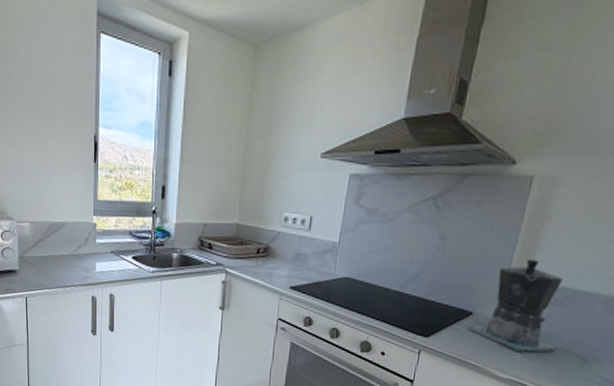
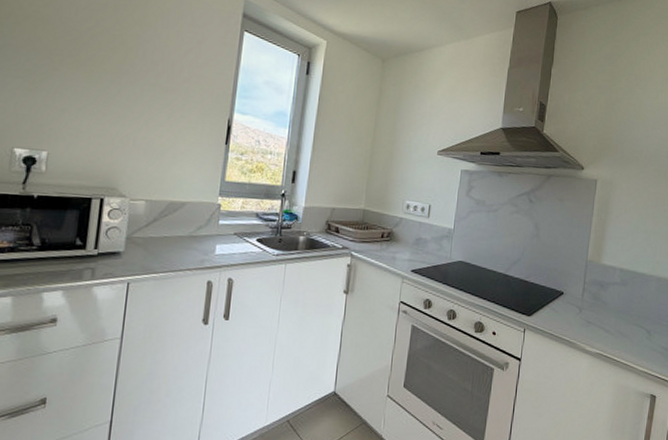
coffee maker: present [468,259,564,353] -> none [561,246,628,328]

